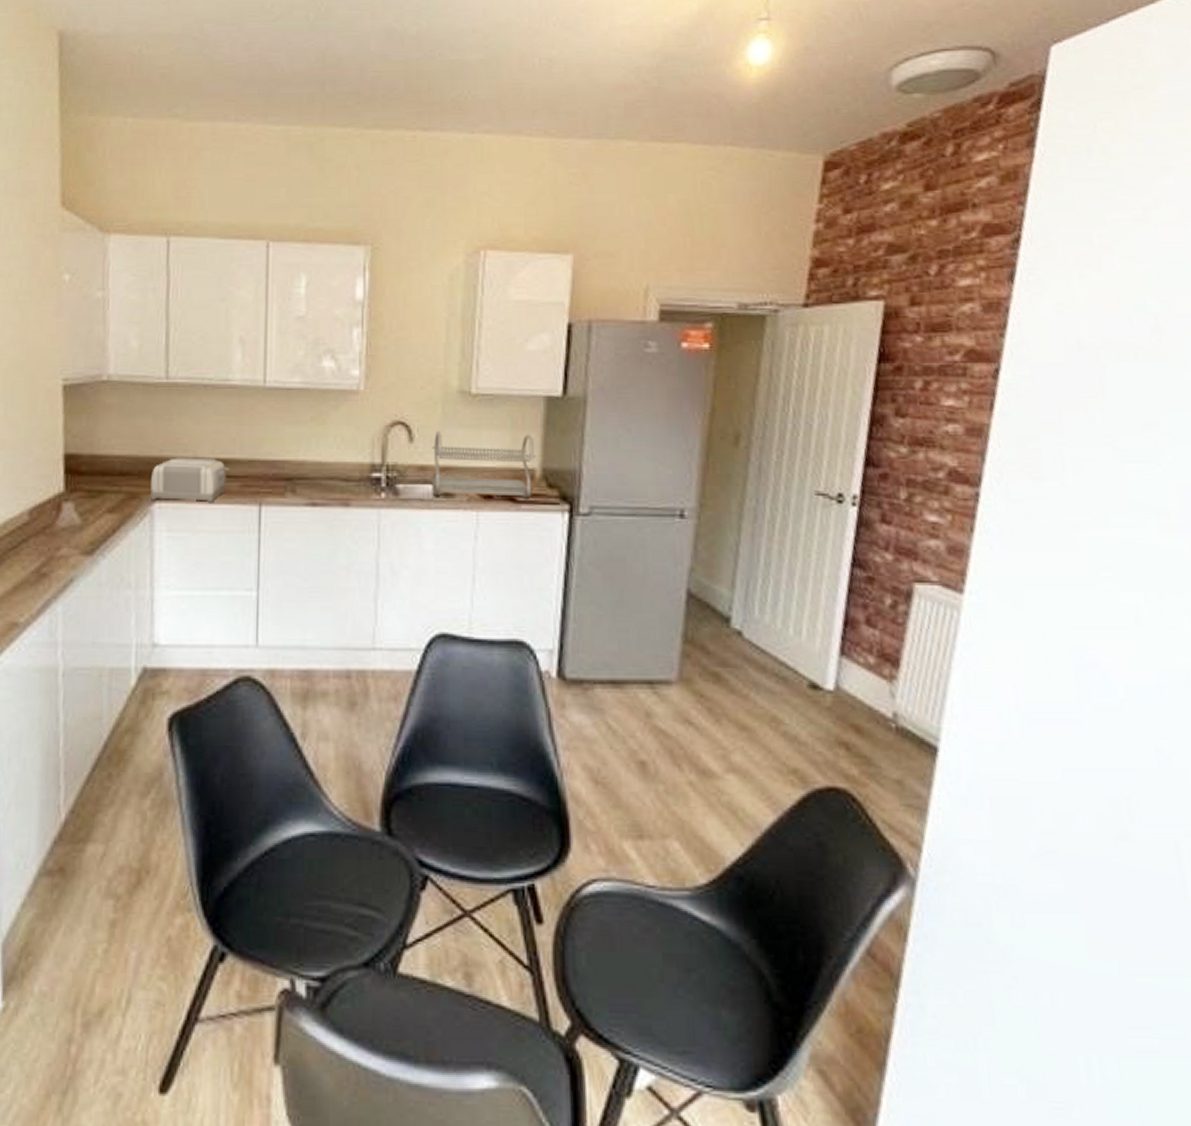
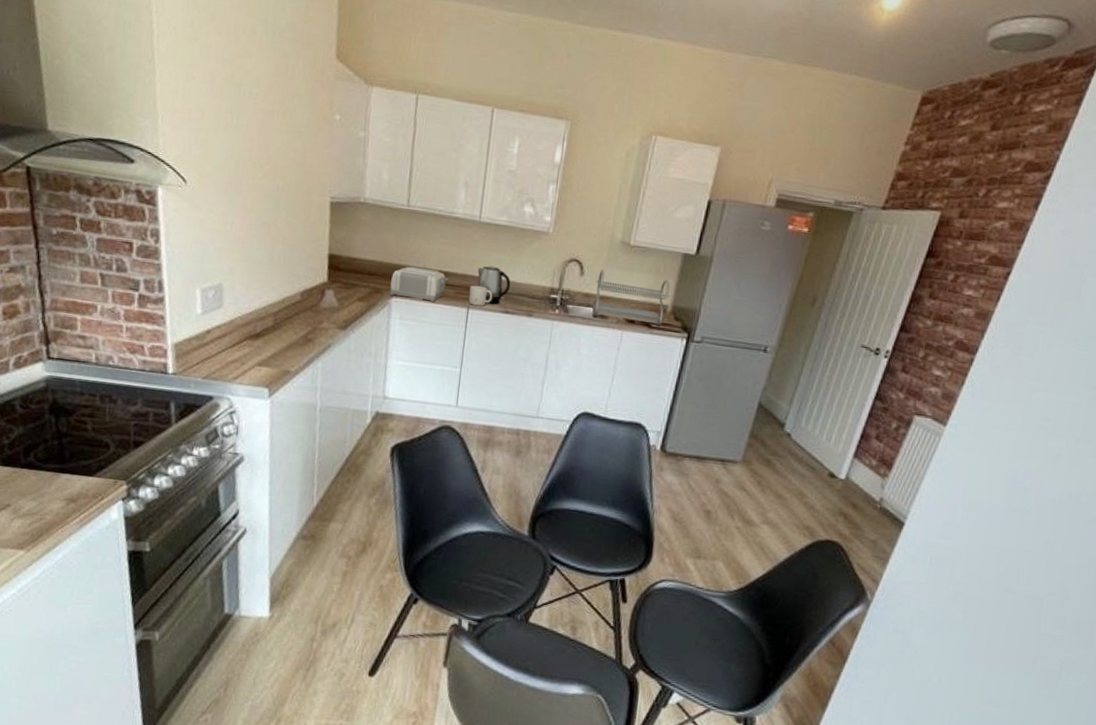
mug: none [259,472,292,500] -> present [468,285,493,306]
kettle: none [268,444,316,496] -> present [478,265,511,305]

